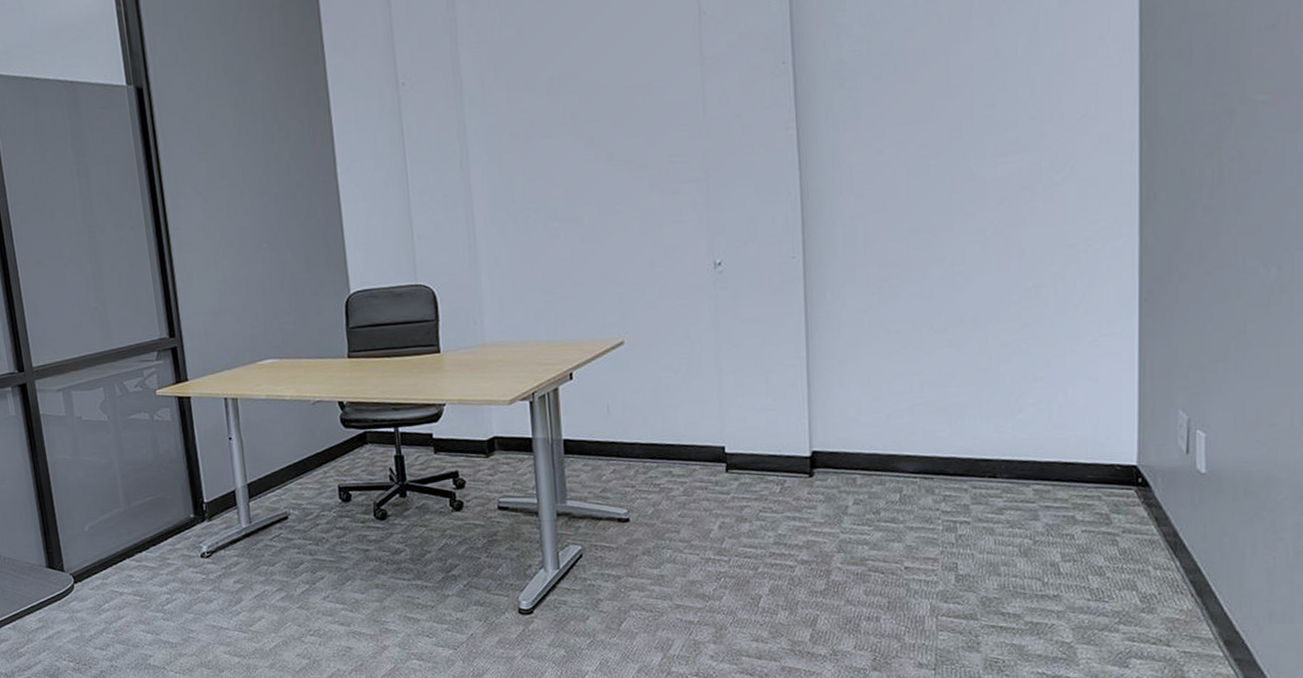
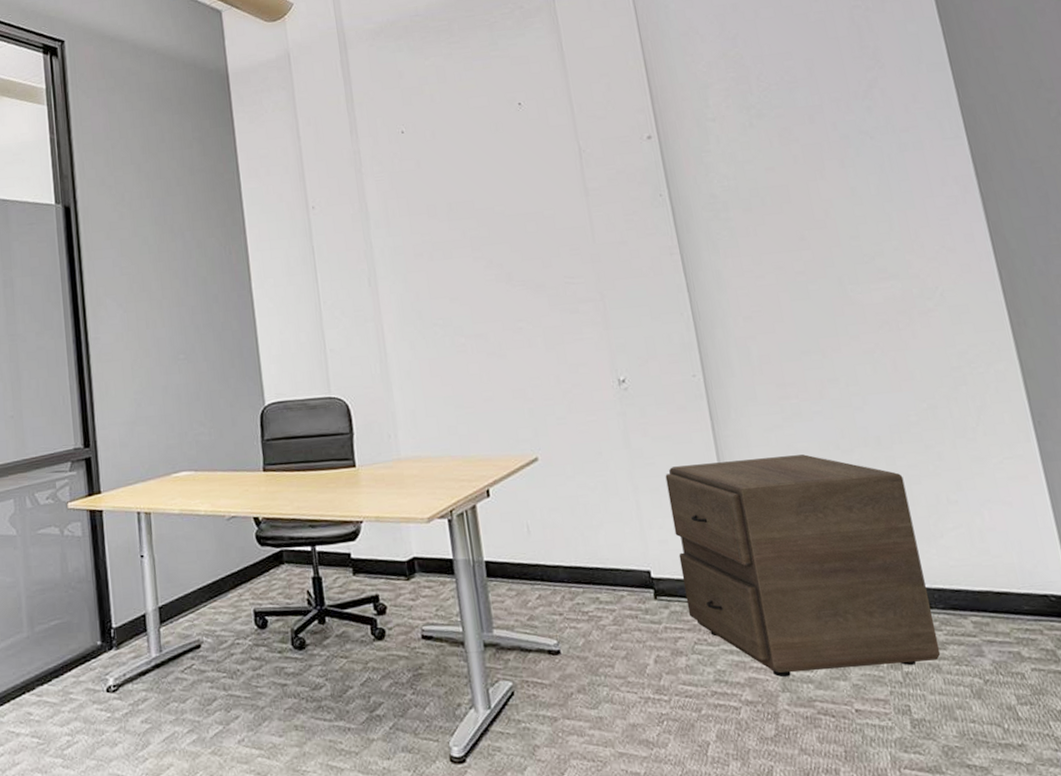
filing cabinet: none [751,334,997,540] -> present [665,454,941,678]

